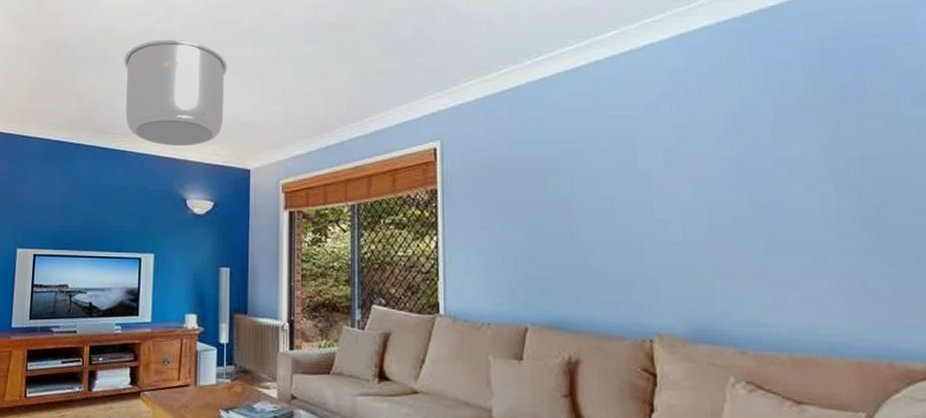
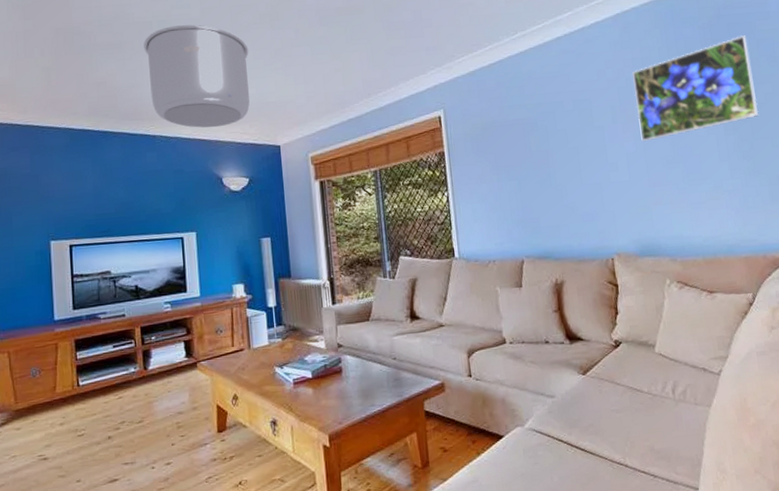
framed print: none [698,64,894,196] -> present [632,35,759,142]

